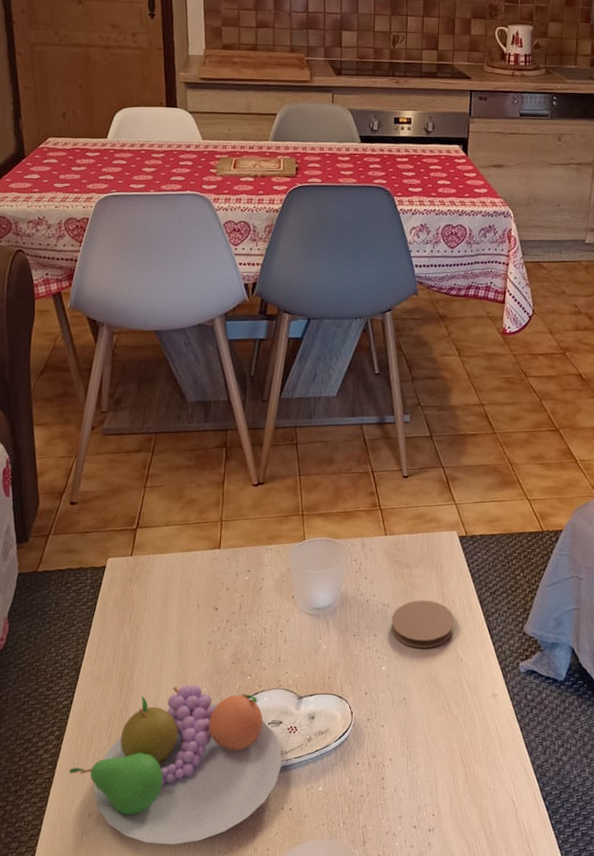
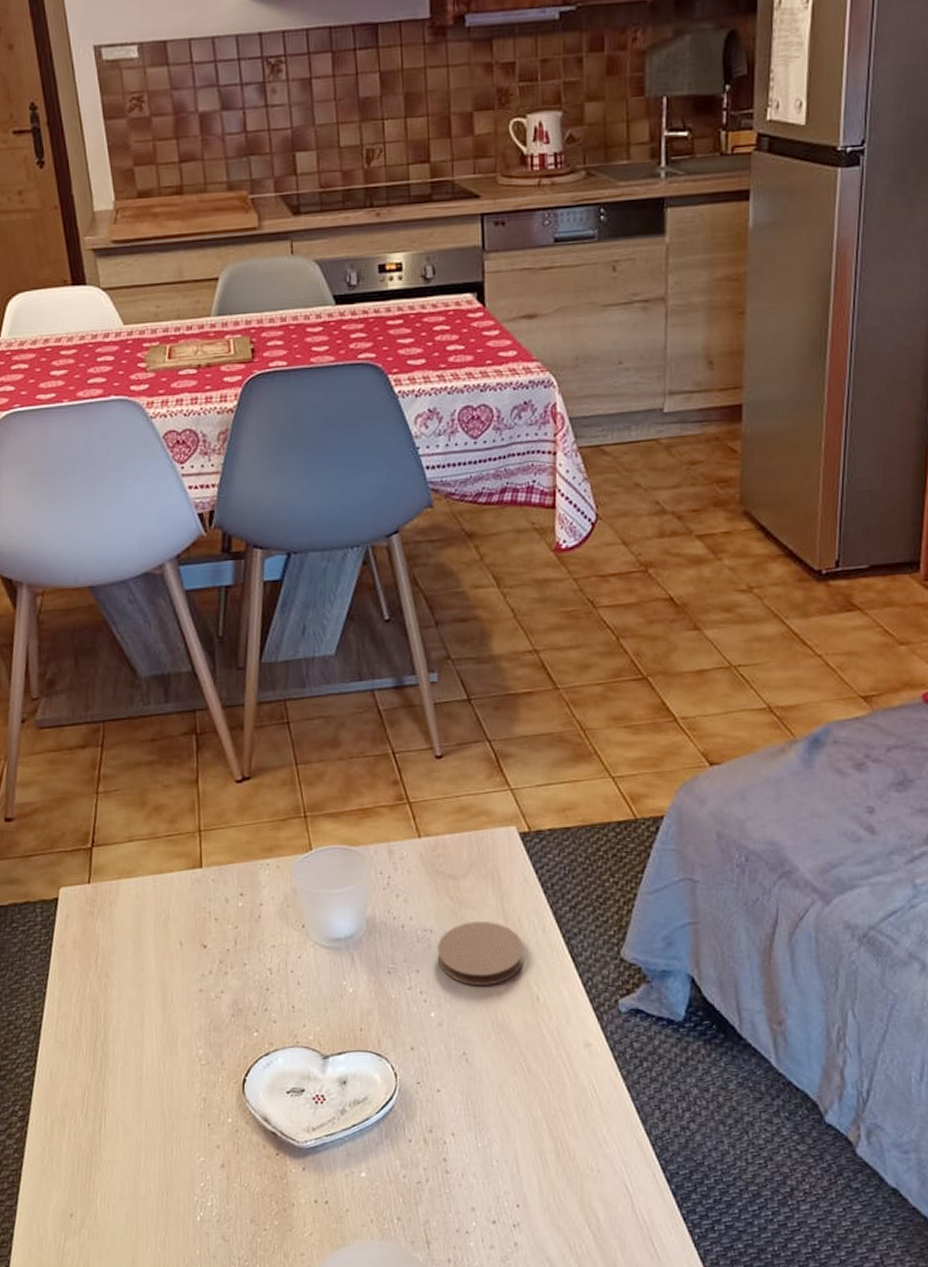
fruit bowl: present [69,685,282,845] -> none [40,1046,309,1251]

